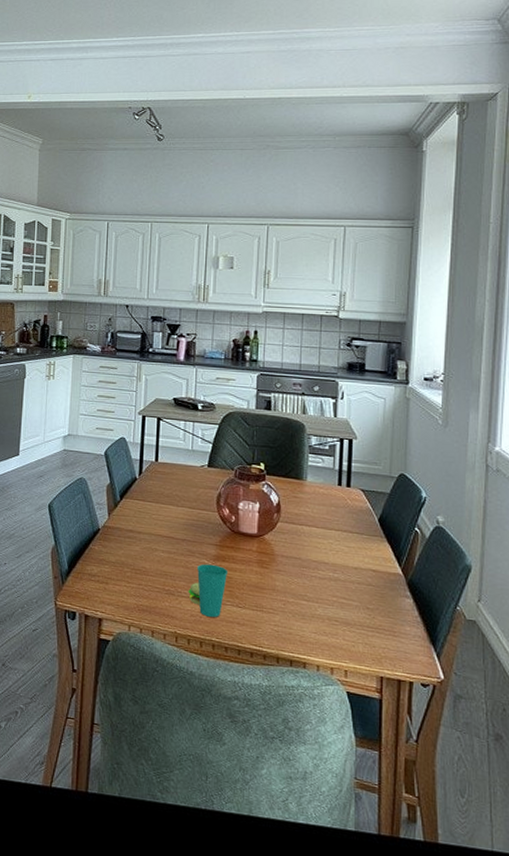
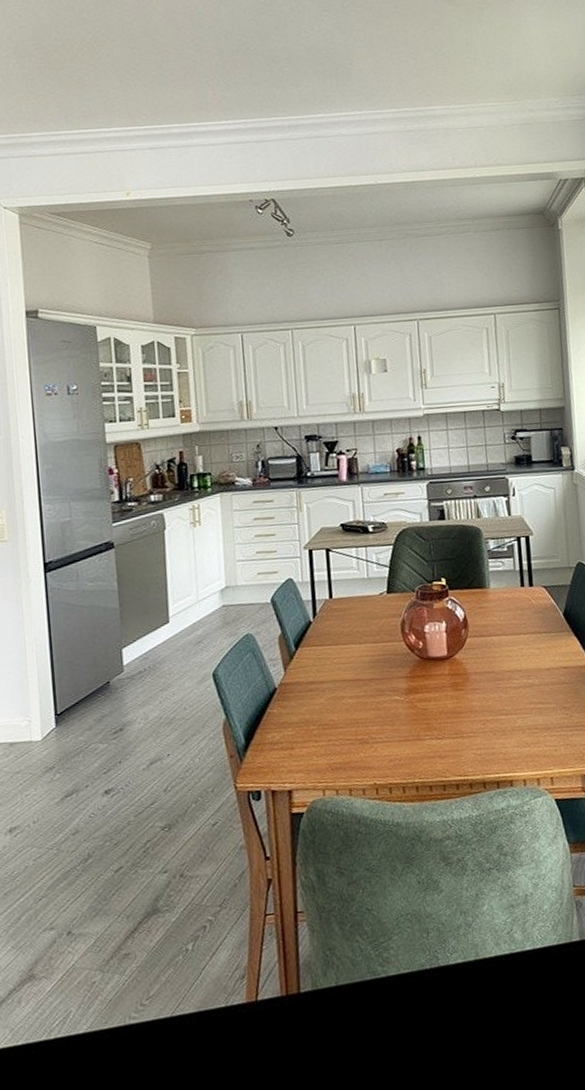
cup: present [188,563,229,617] -> none [383,698,423,758]

